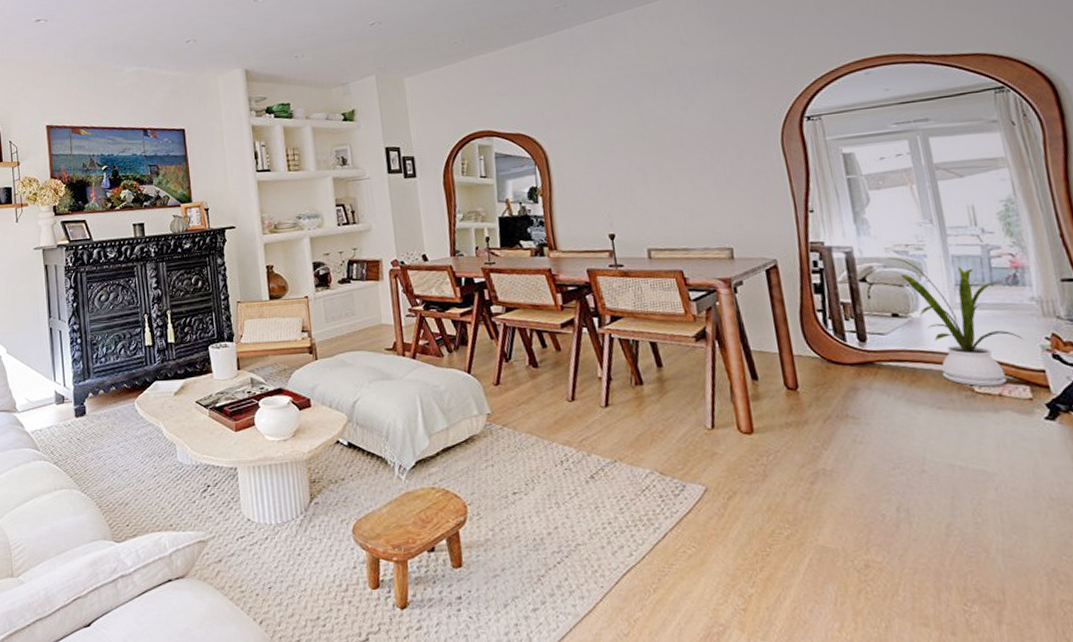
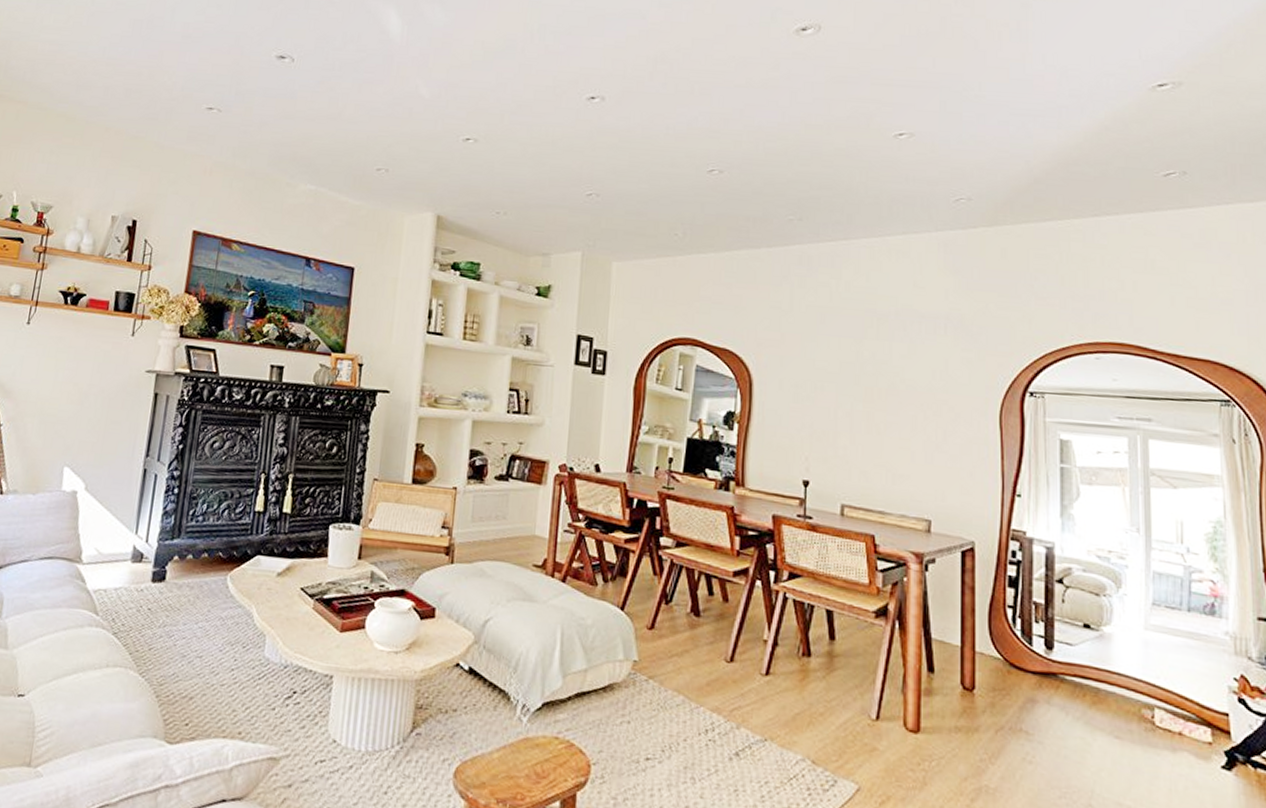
house plant: present [888,257,1024,387] -> none [1089,561,1212,724]

